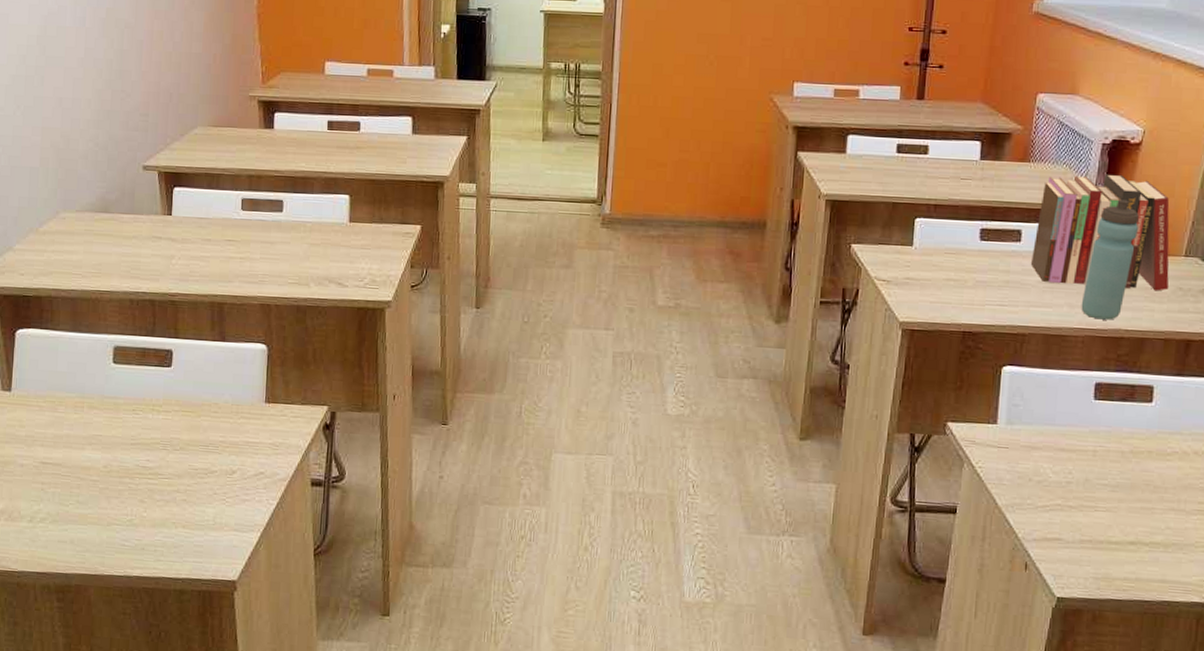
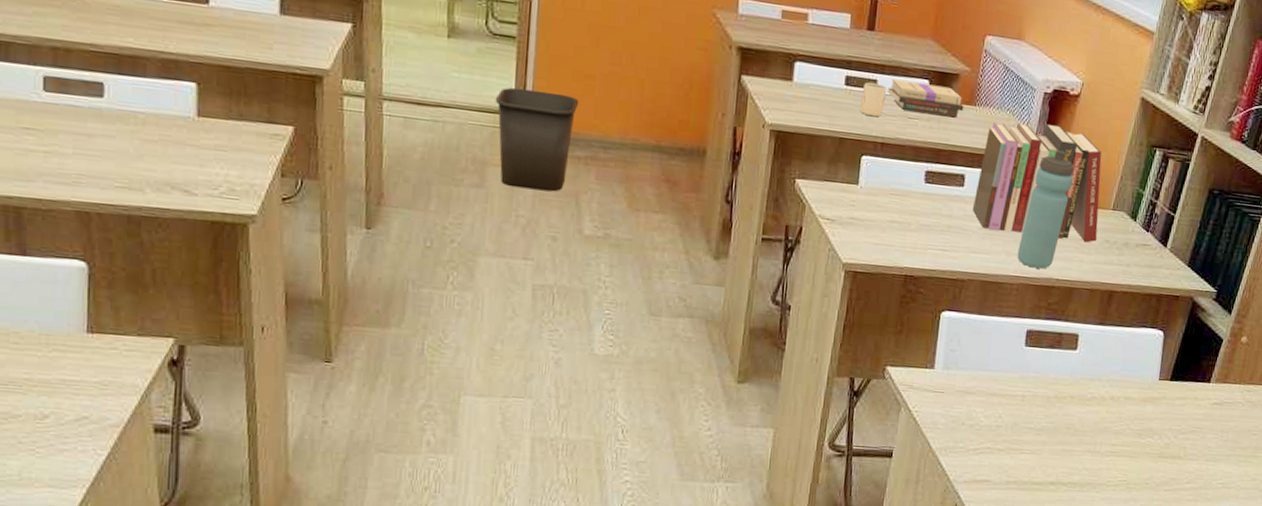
waste bin: none [581,179,653,268] -> present [495,87,579,192]
mug: none [912,148,938,181] -> present [860,81,886,117]
books: none [939,143,1018,175] -> present [887,79,964,118]

